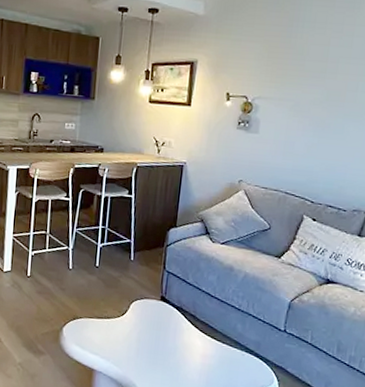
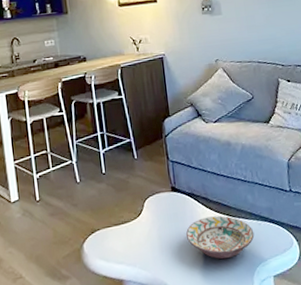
decorative bowl: none [165,333,235,379] -> present [186,215,255,259]

